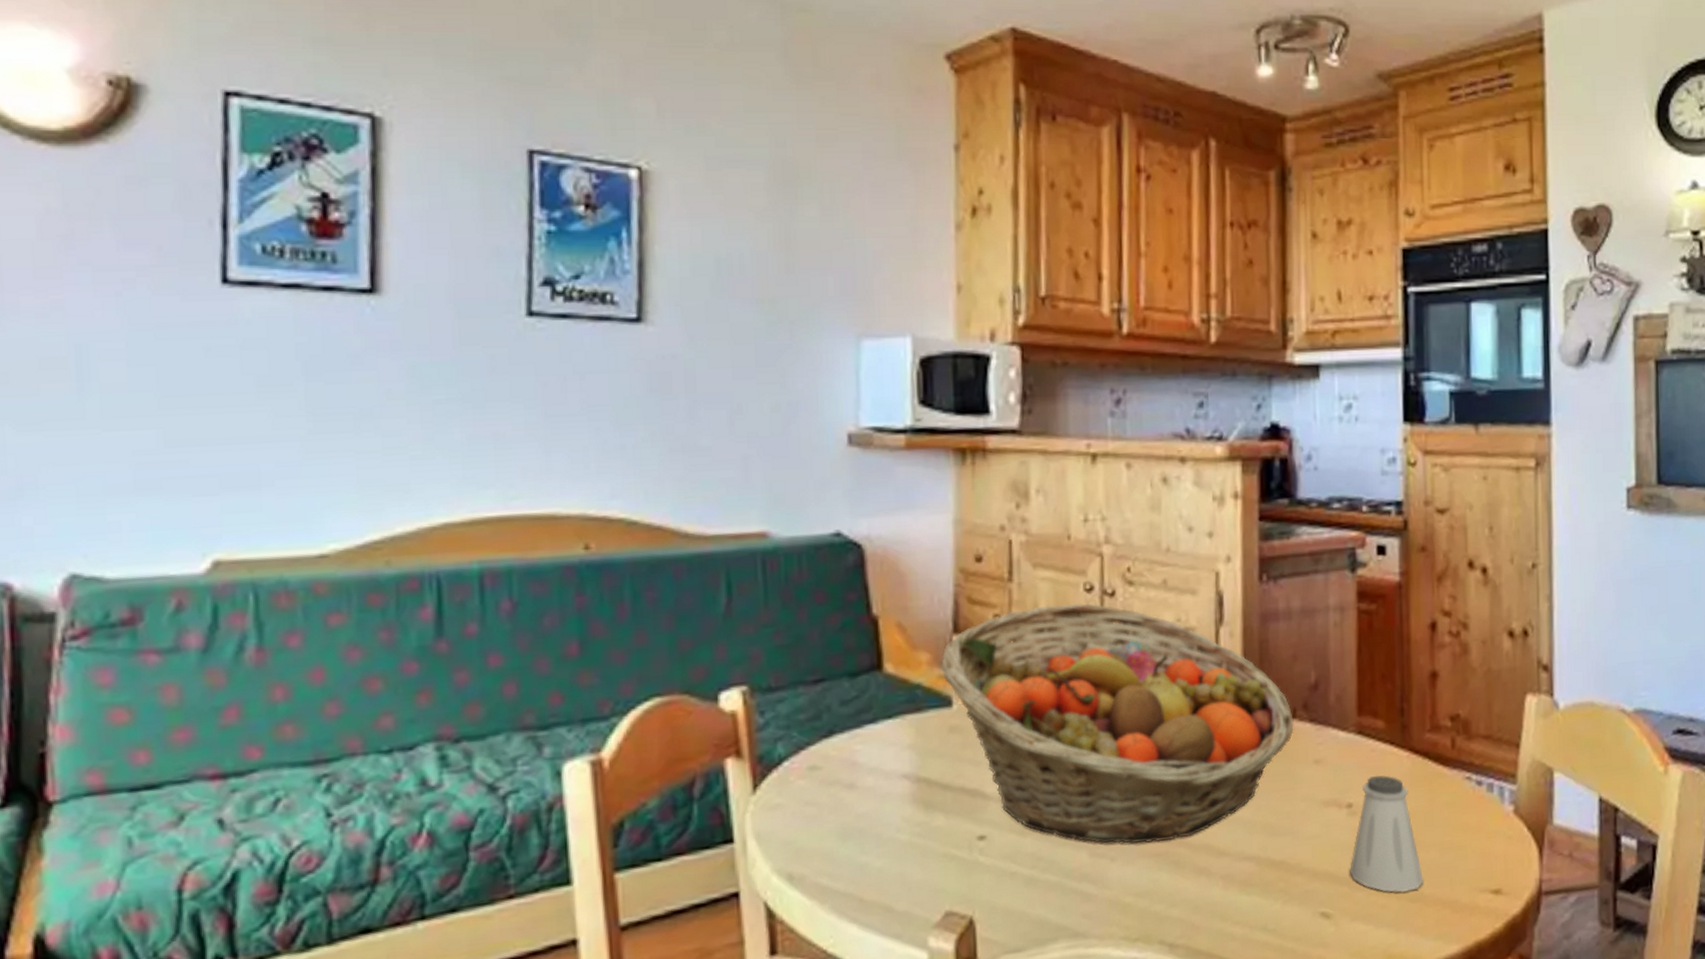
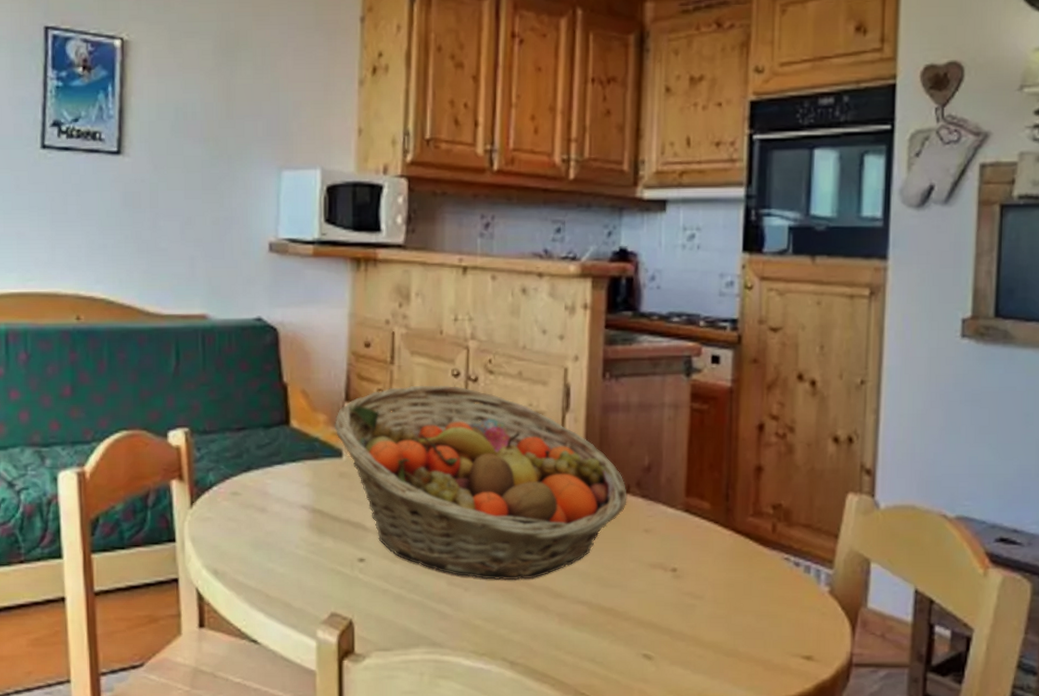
saltshaker: present [1349,775,1424,893] -> none [670,547,740,647]

